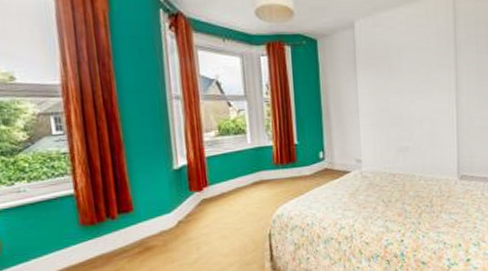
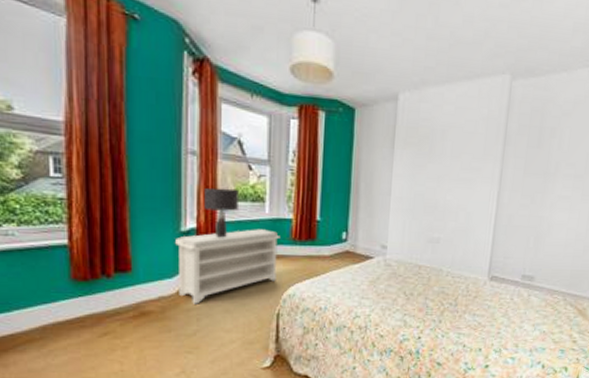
bench: none [169,158,265,235] -> present [175,229,281,304]
lamp: none [191,125,223,171] -> present [205,187,238,238]

